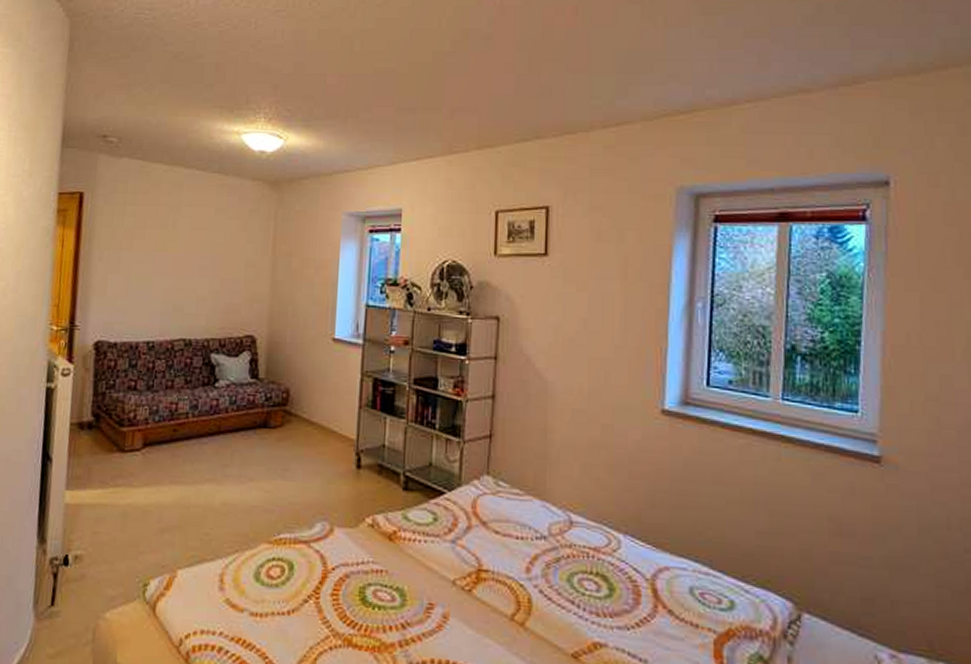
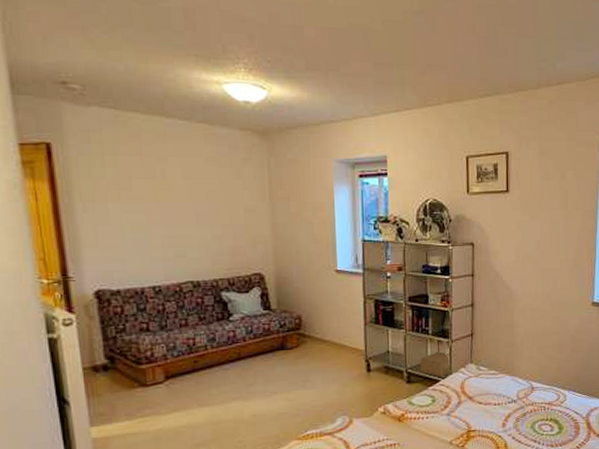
decorative box: none [420,453,462,489] -> present [420,351,452,377]

